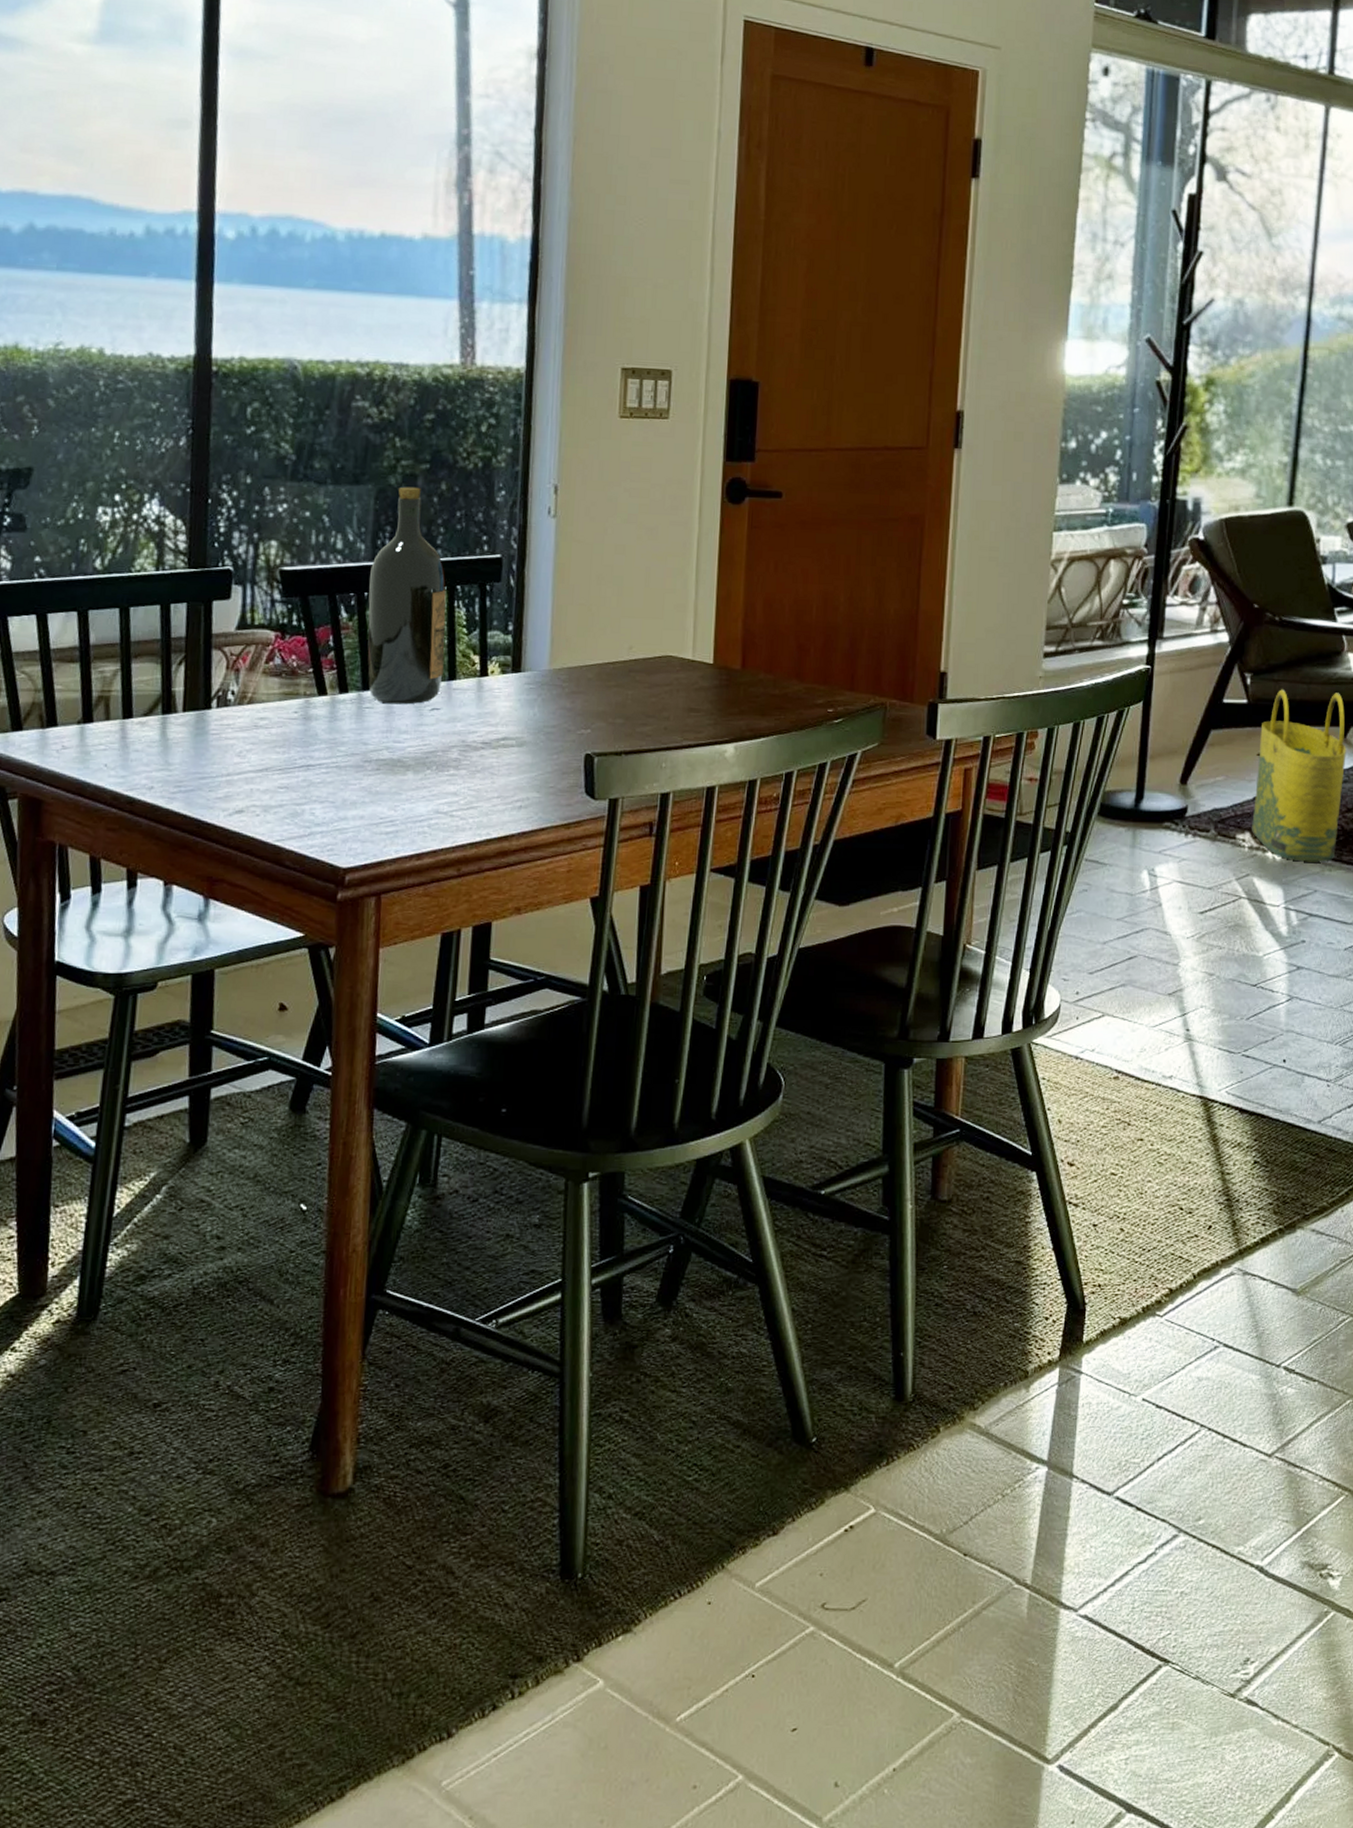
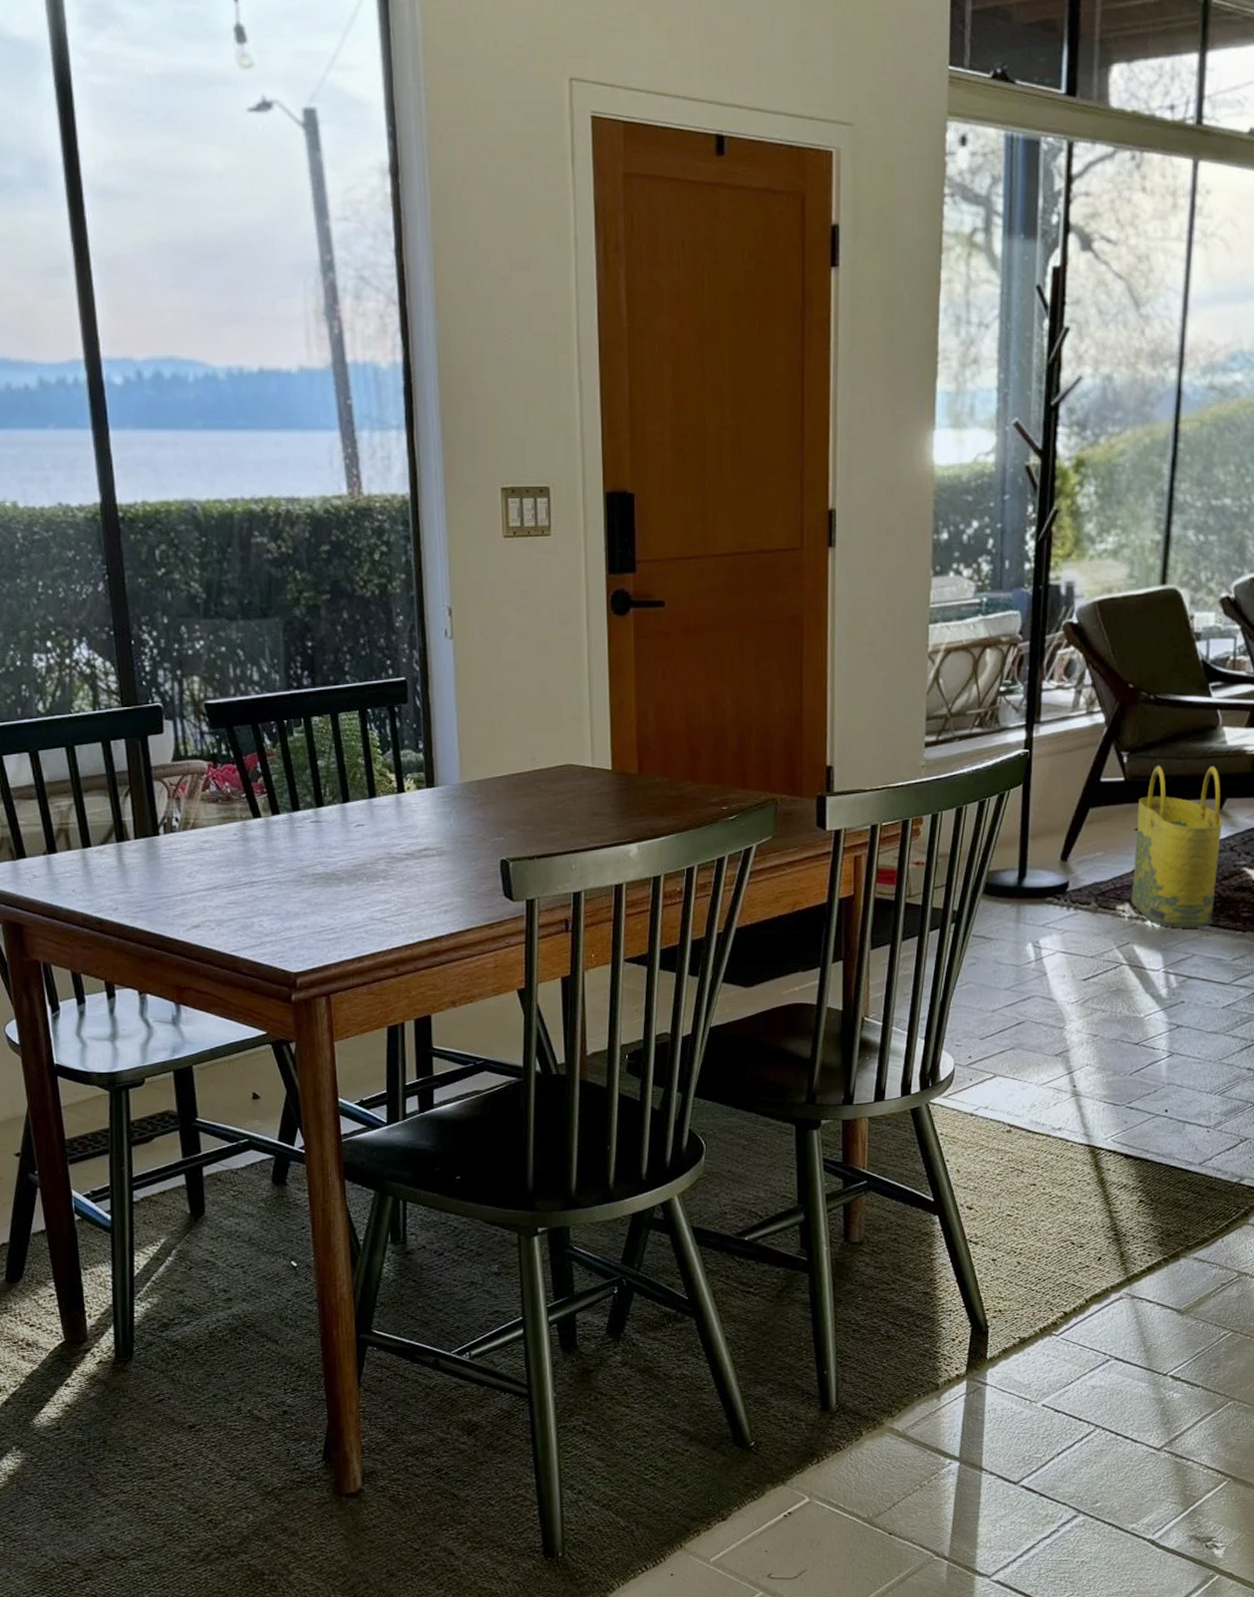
wine bottle: present [367,486,447,705] -> none [287,617,364,823]

